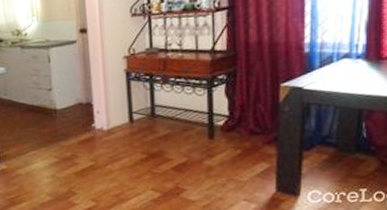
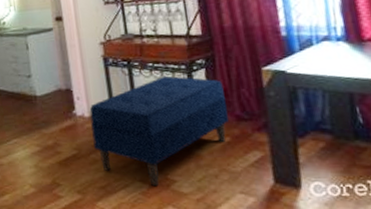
bench: none [108,90,243,194] -> present [89,75,228,186]

